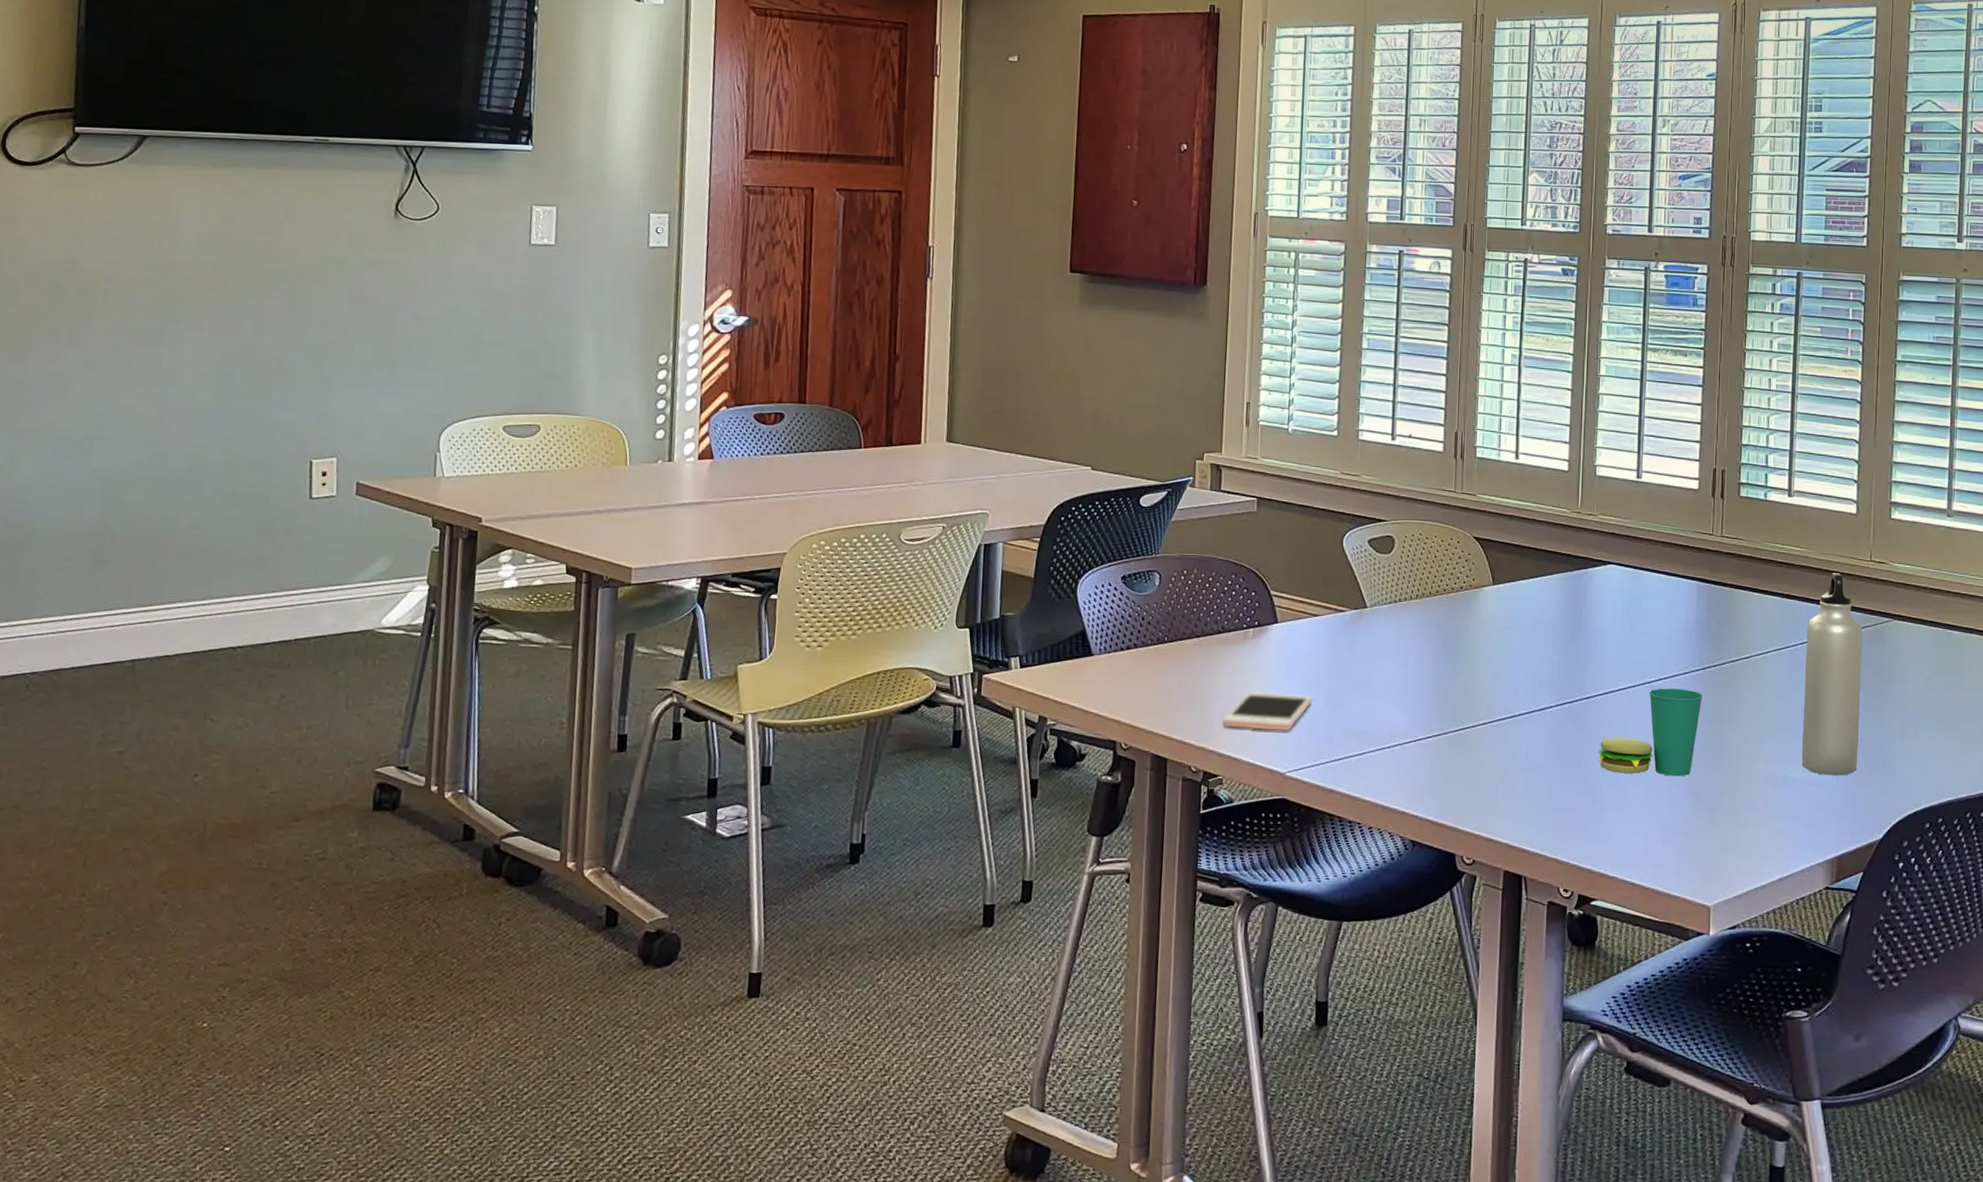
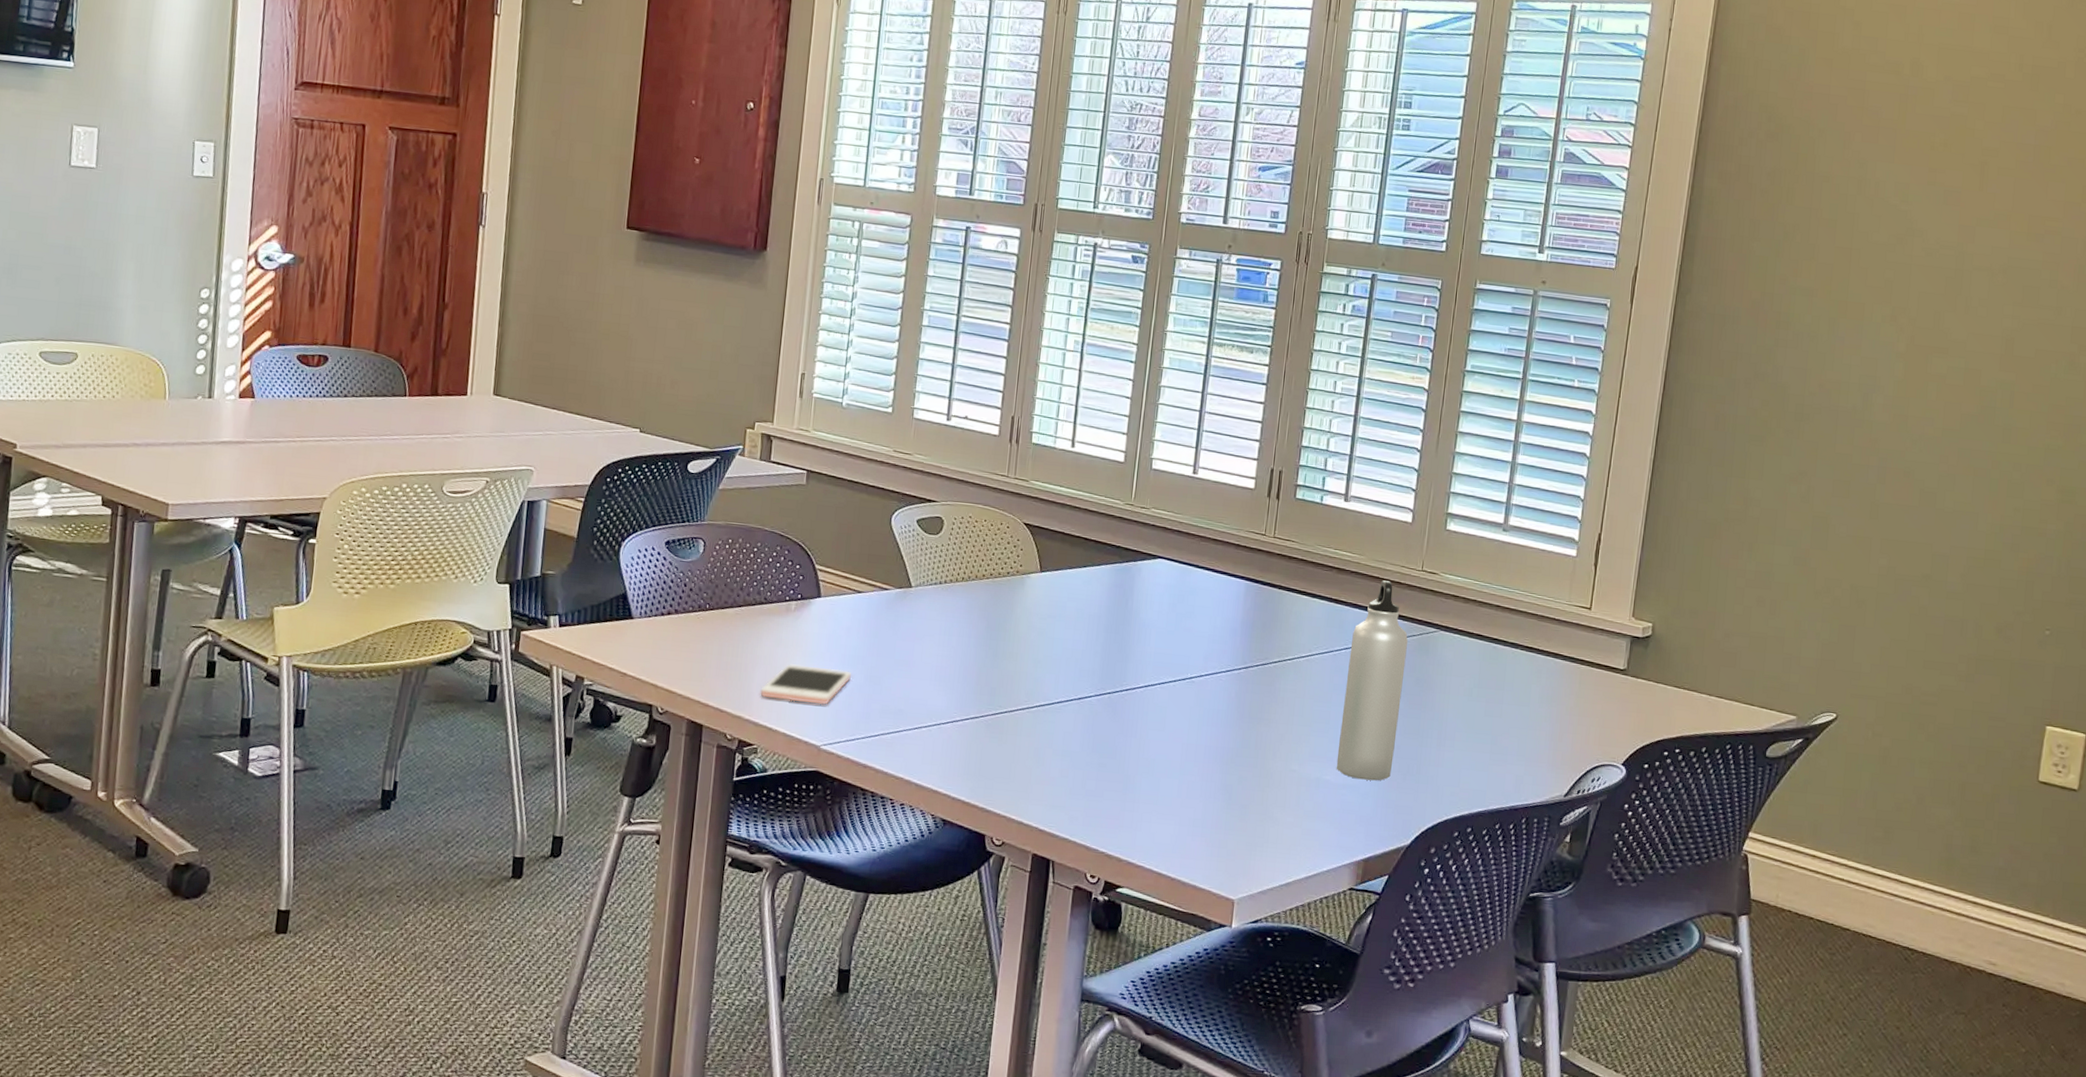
cup: present [1598,688,1704,777] -> none [1134,684,1244,773]

